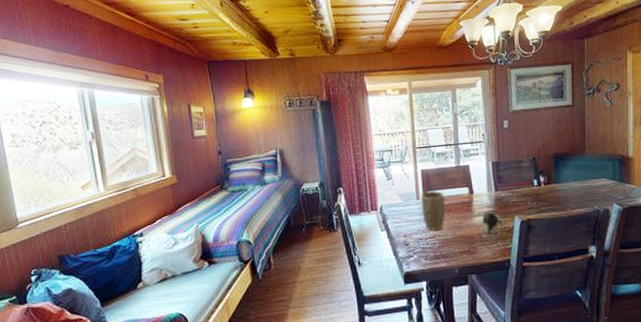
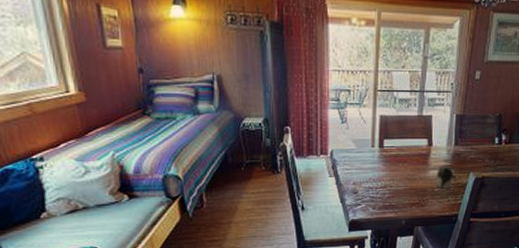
plant pot: present [420,191,446,230] -> none [375,140,401,180]

